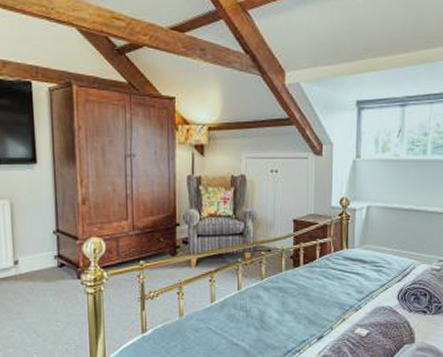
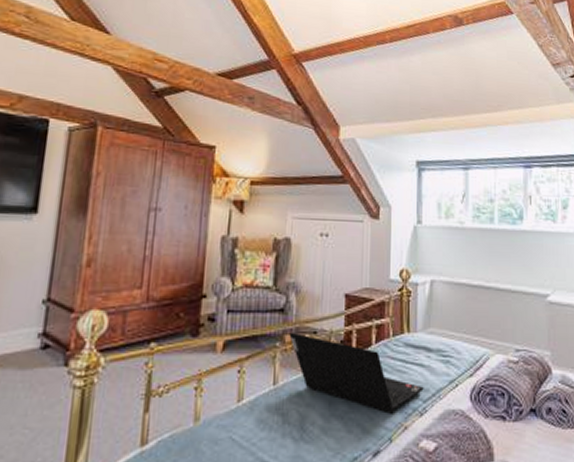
laptop computer: none [248,250,359,310] -> present [289,331,424,414]

